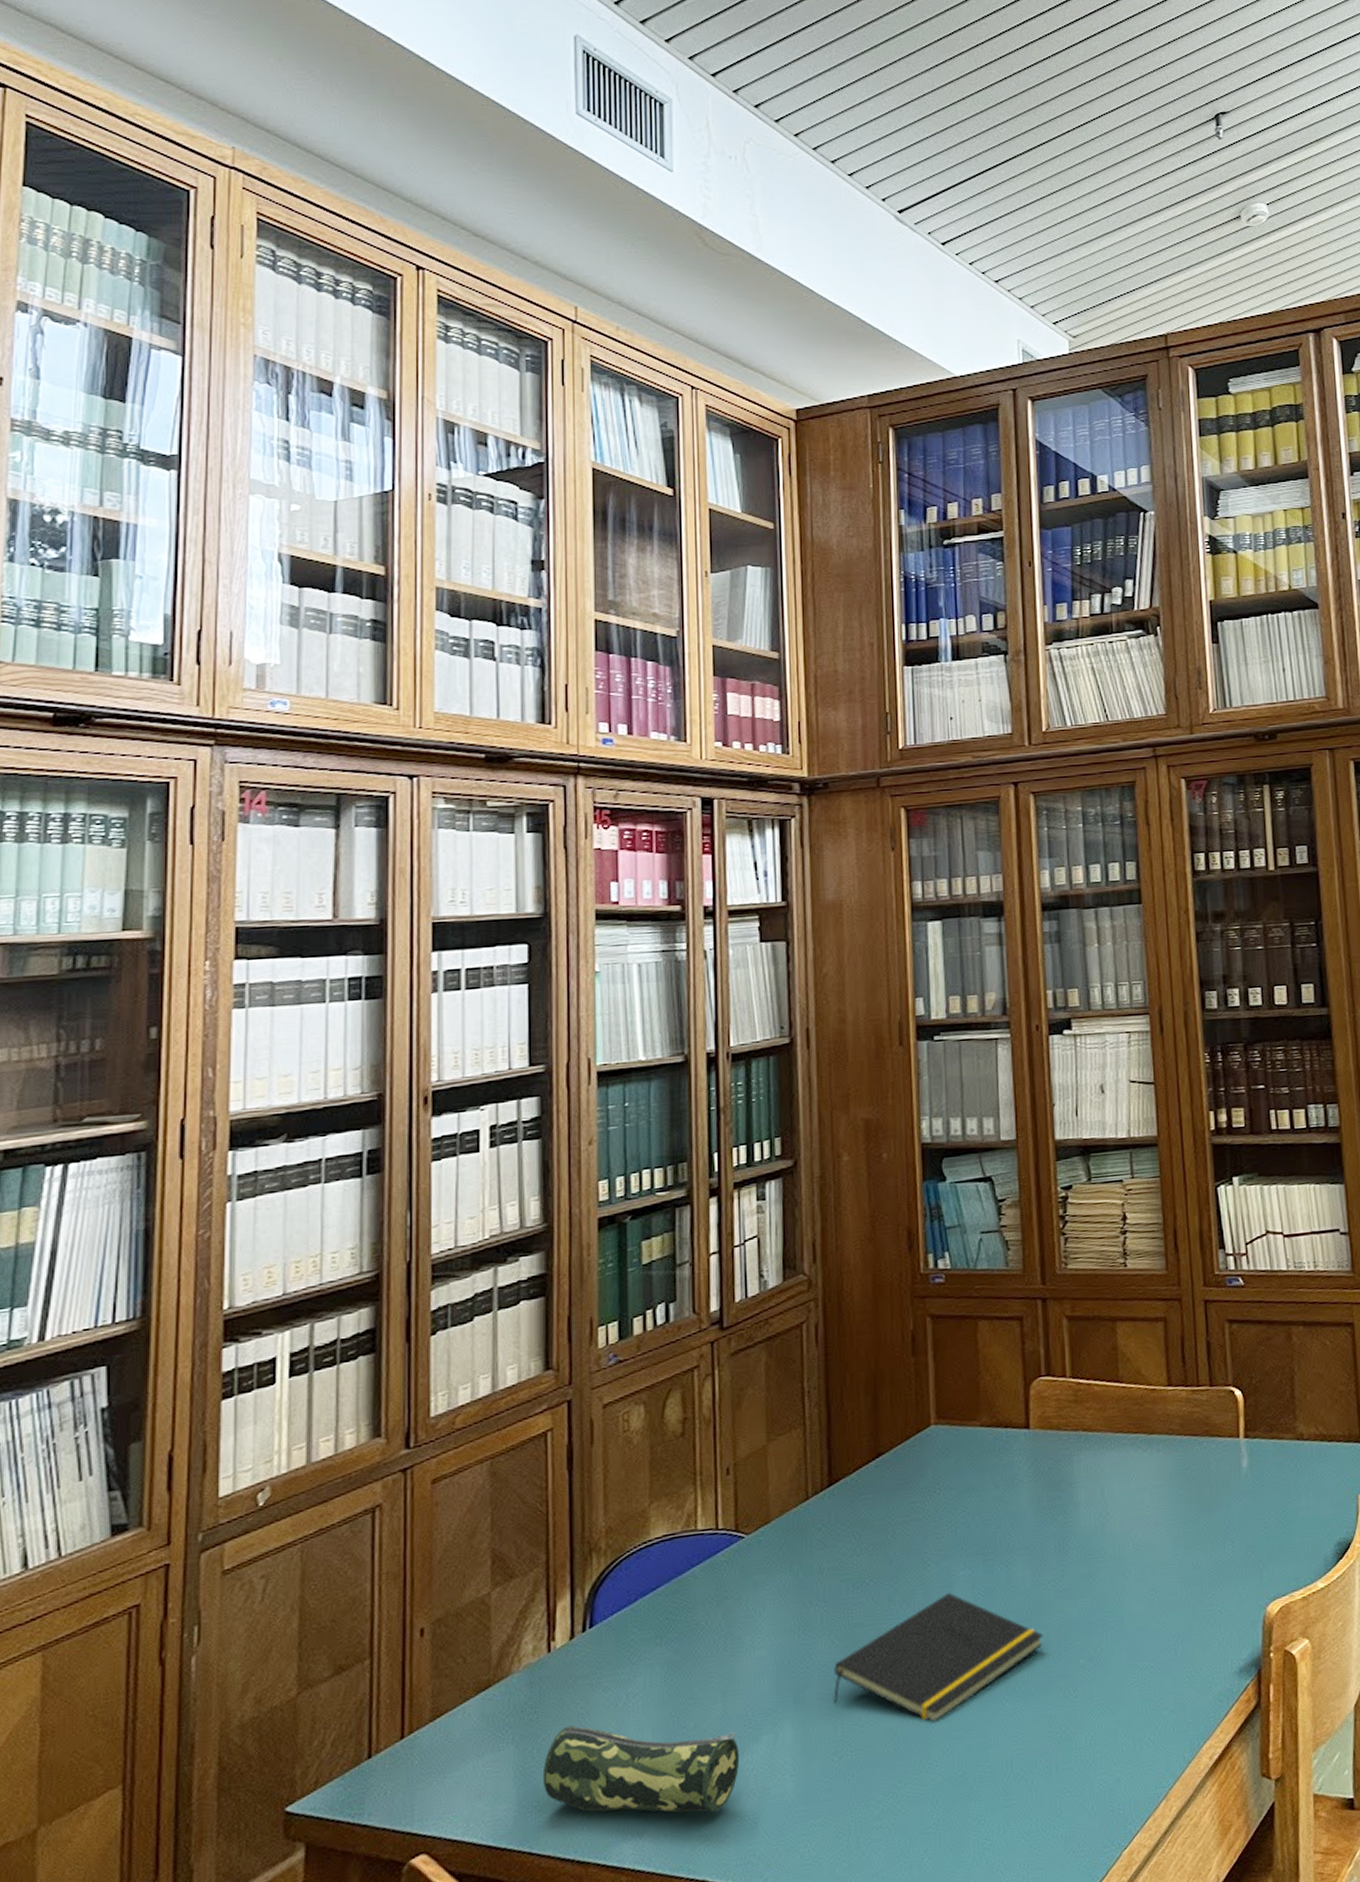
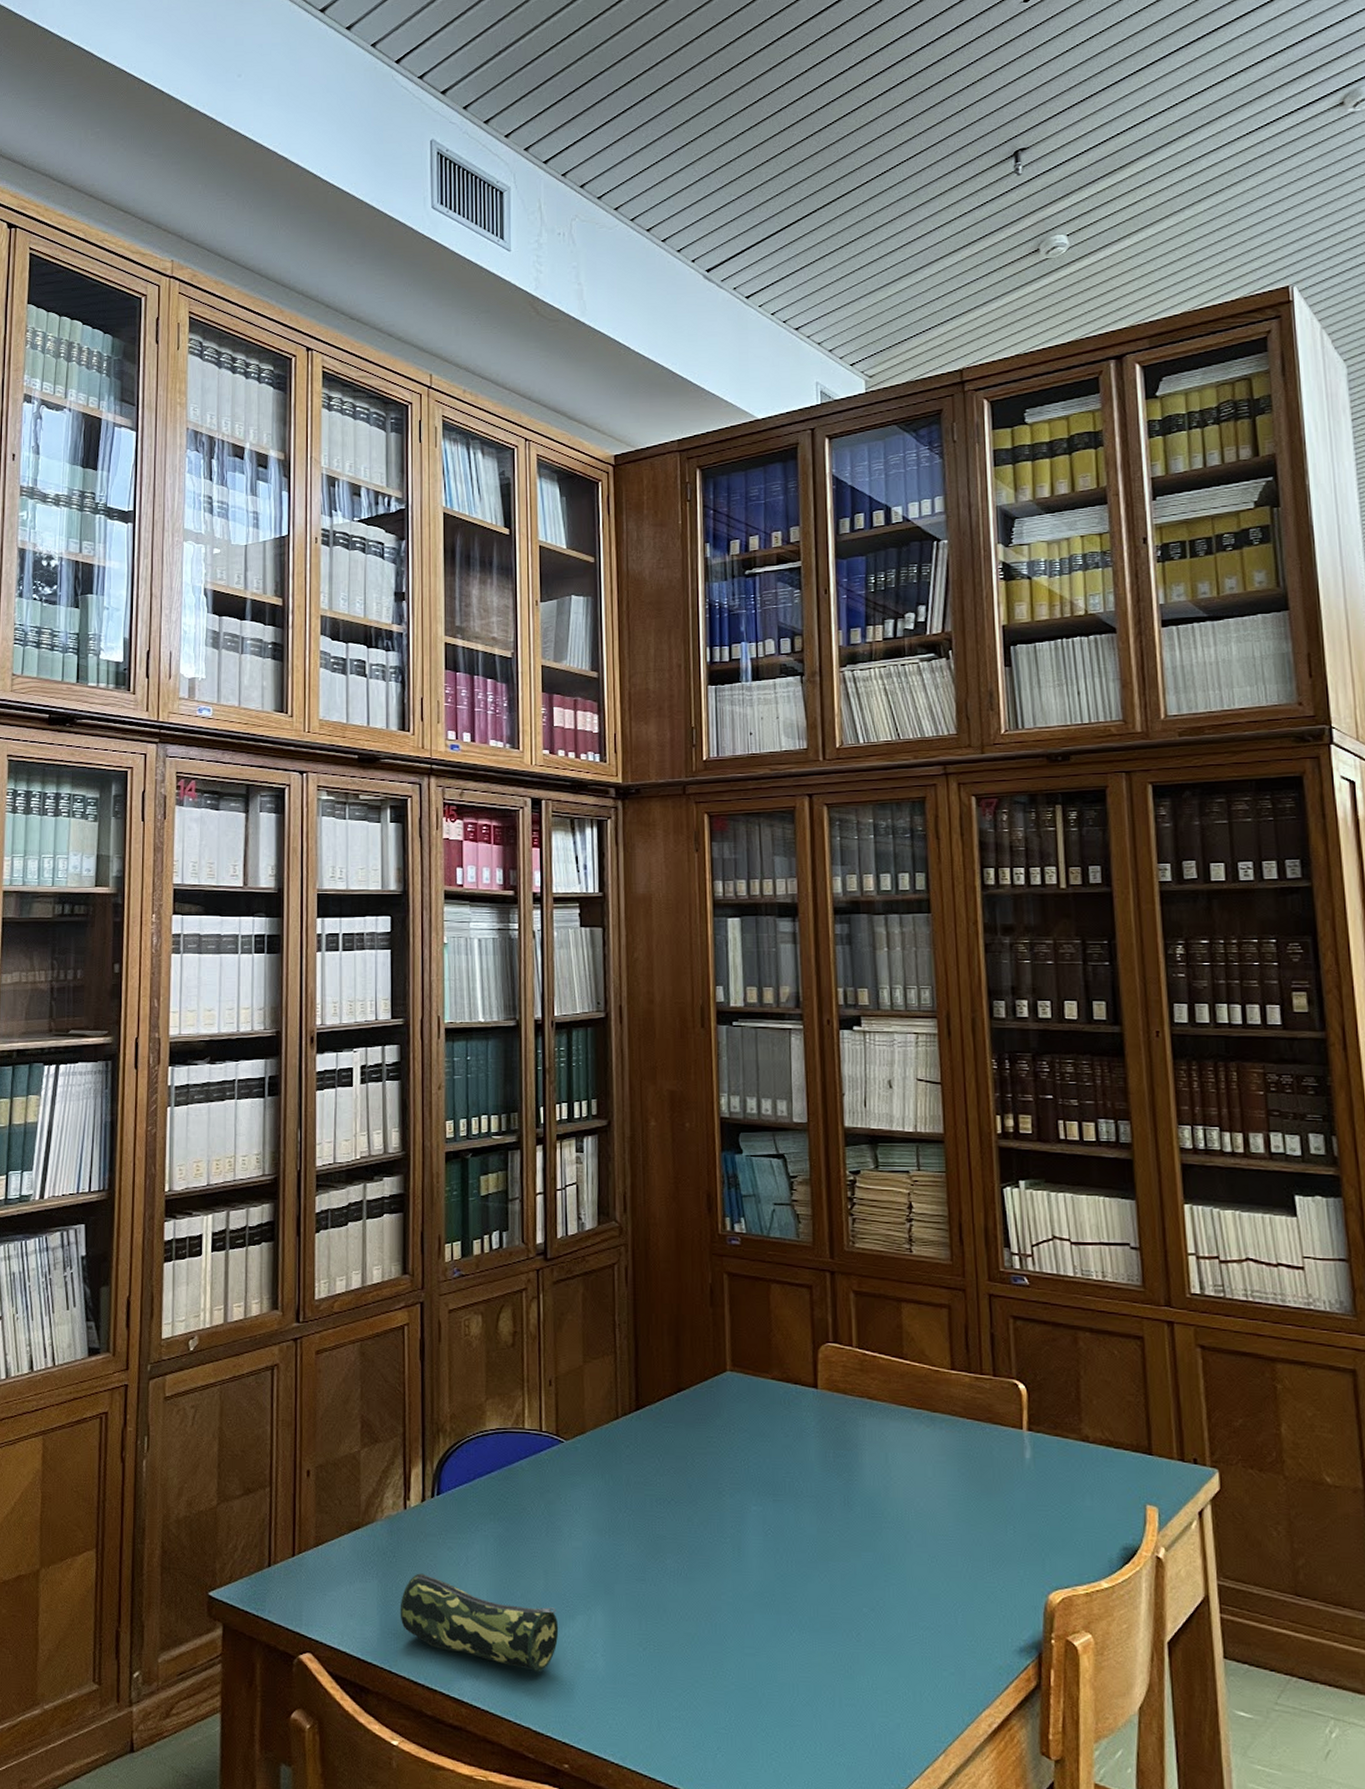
notepad: present [833,1592,1044,1722] -> none [639,1523,829,1635]

